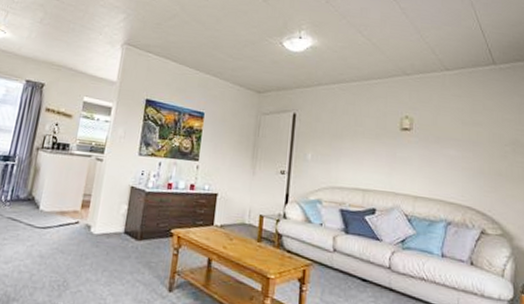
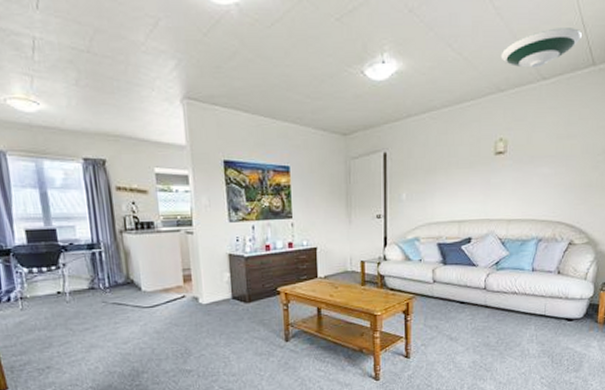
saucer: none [406,30,481,60] -> present [501,28,582,68]

